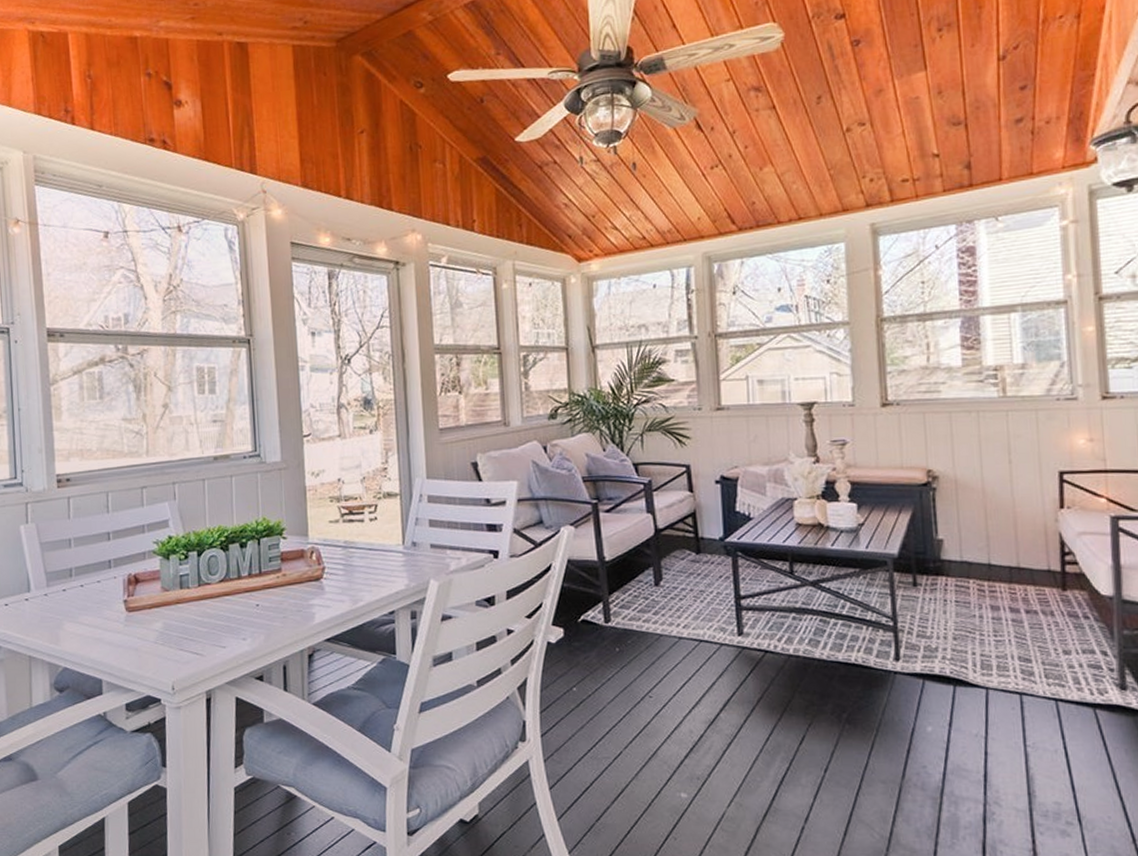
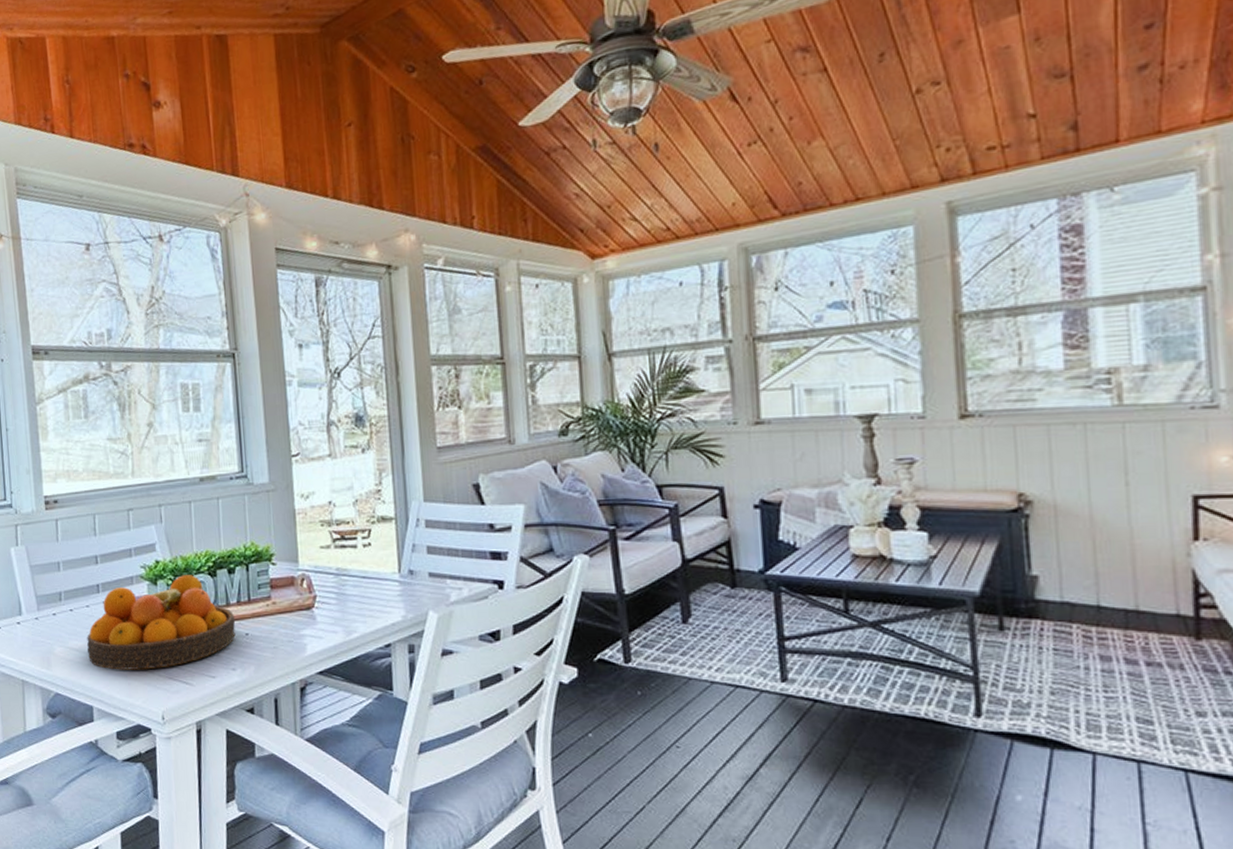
fruit bowl: none [97,549,247,643] -> present [87,575,236,670]

